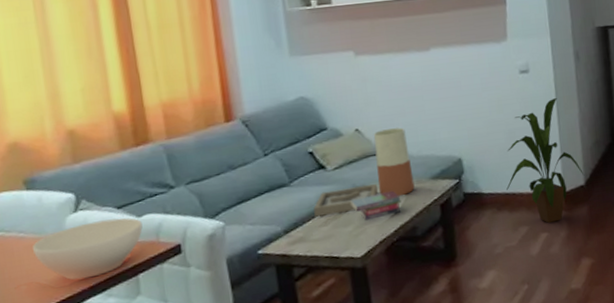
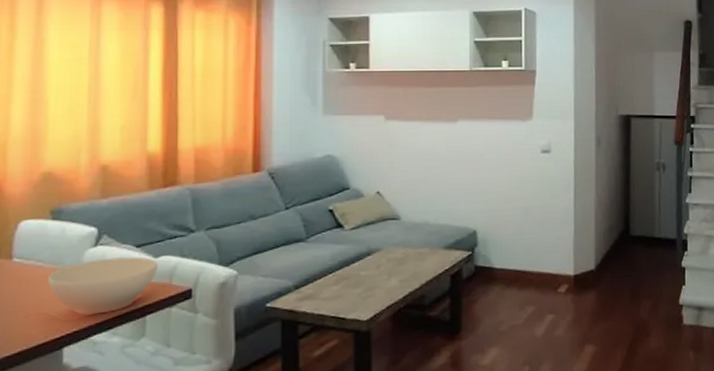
decorative tray: present [313,184,378,217] -> none [326,248,391,276]
books: present [350,190,402,221] -> none [363,256,413,284]
vase: present [373,127,415,197] -> none [392,194,428,263]
house plant: present [506,98,585,224] -> none [518,180,596,306]

